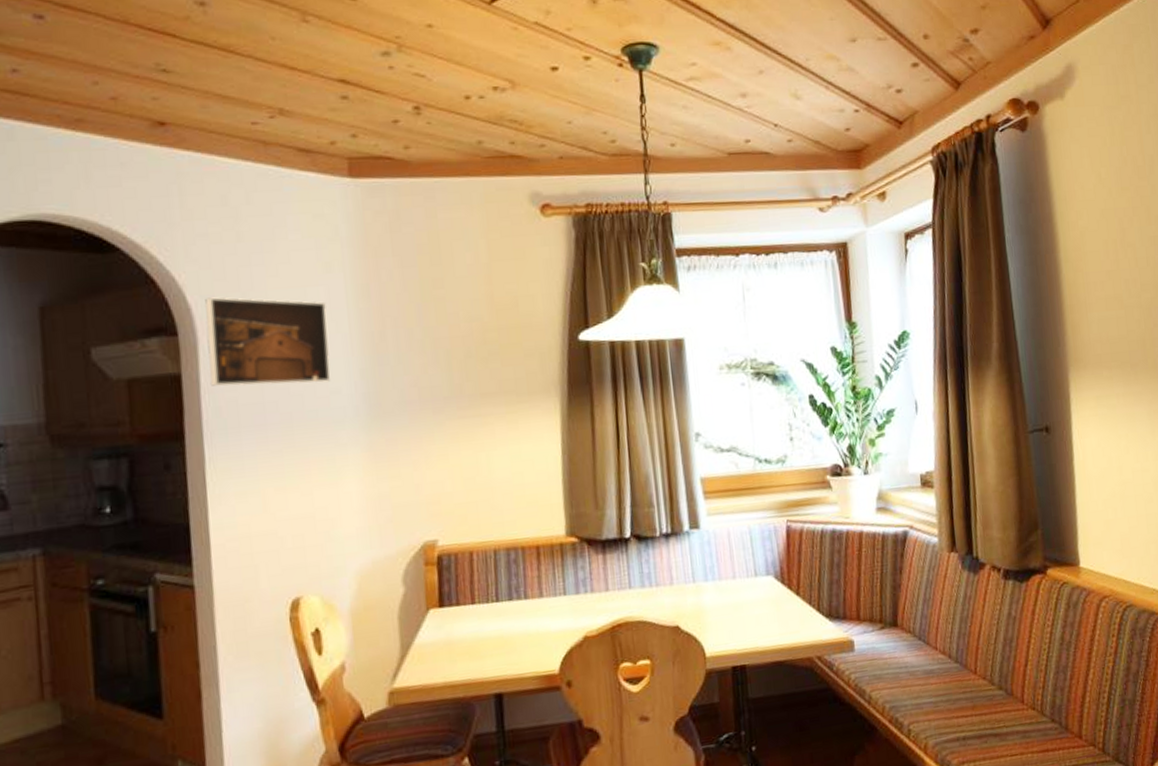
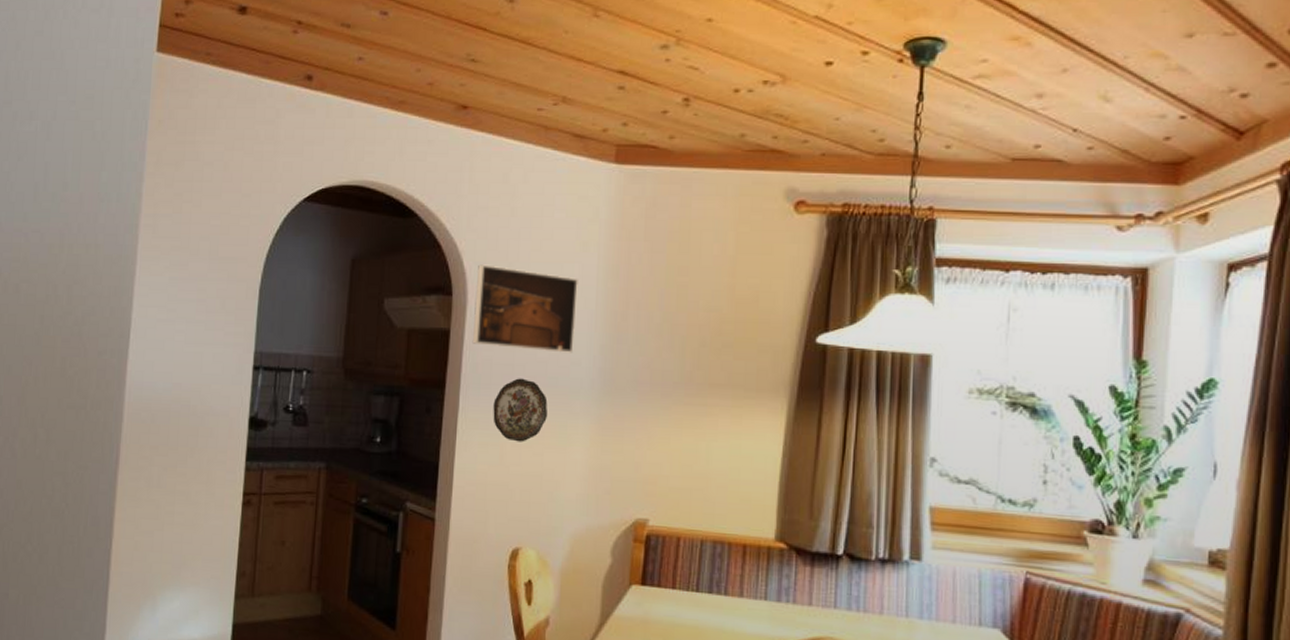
decorative plate: none [246,416,312,485] -> present [493,378,548,442]

